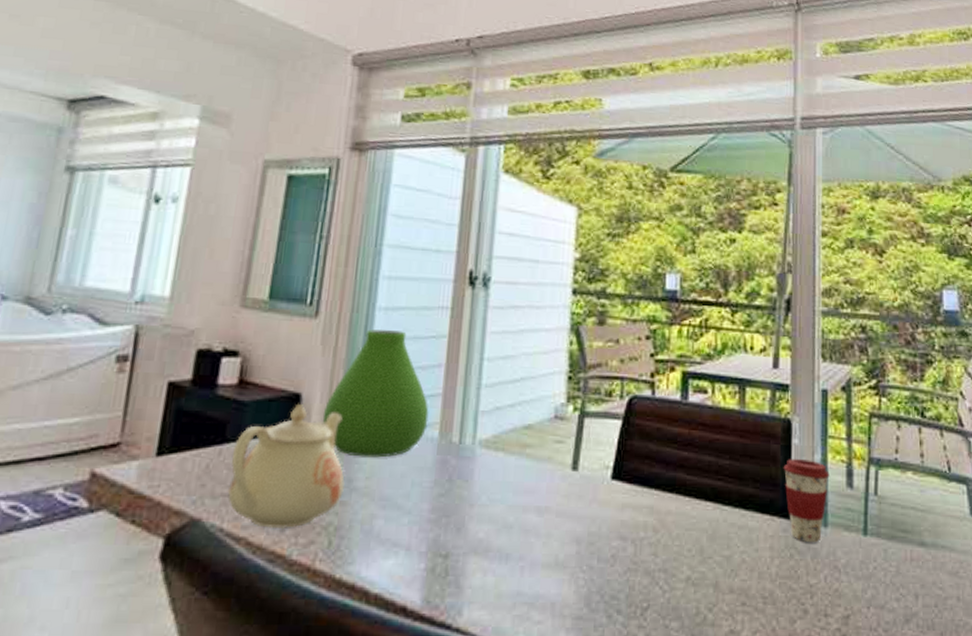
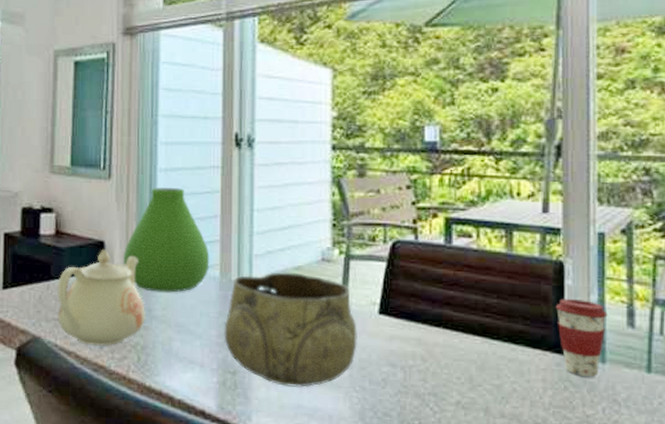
decorative bowl: none [437,431,588,570] -> present [224,272,357,388]

